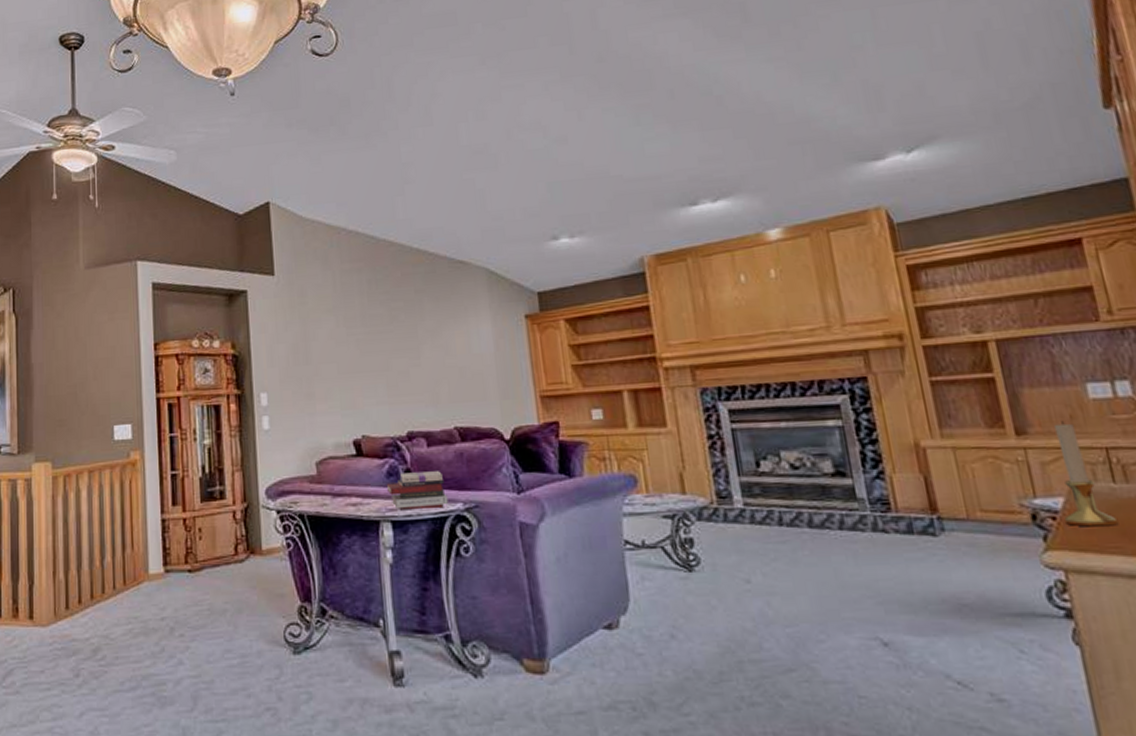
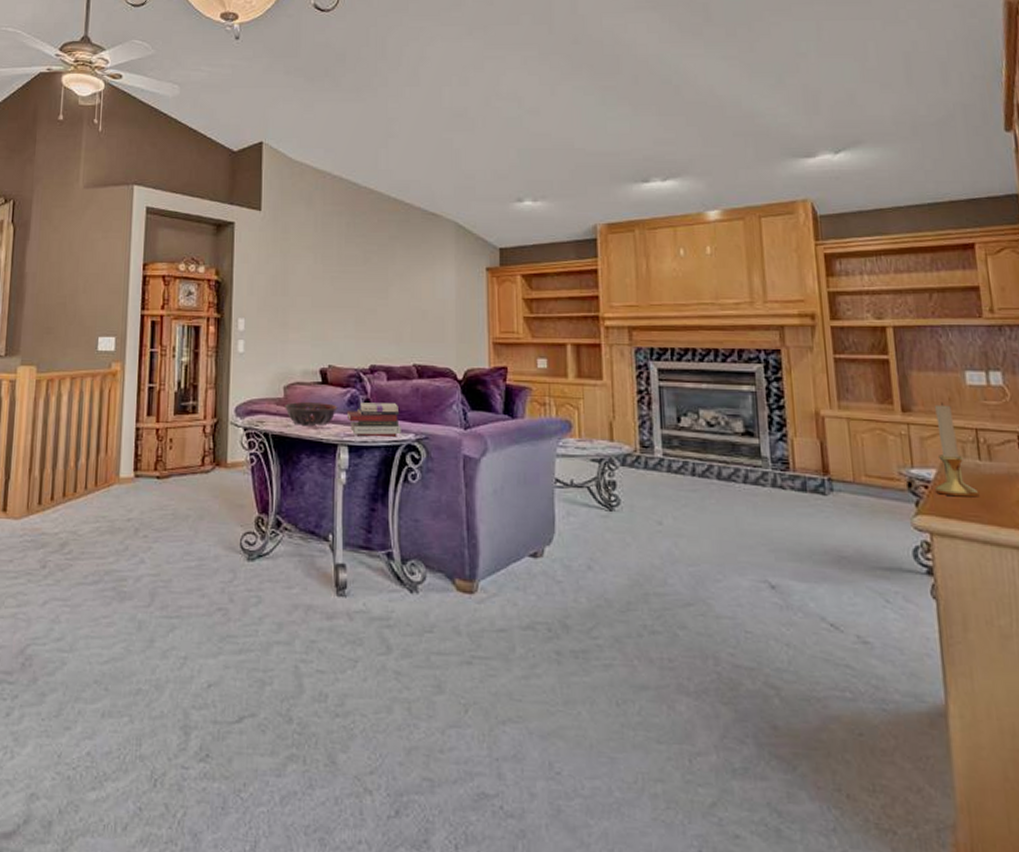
decorative bowl: none [317,476,377,503] -> present [284,402,338,426]

